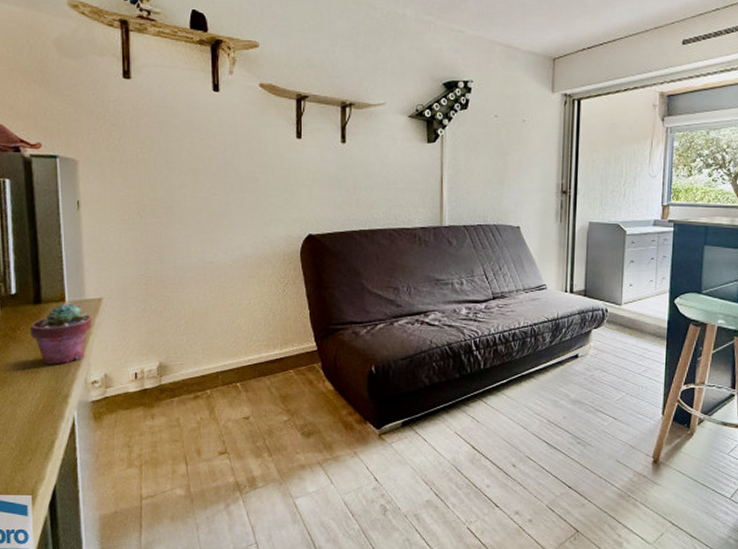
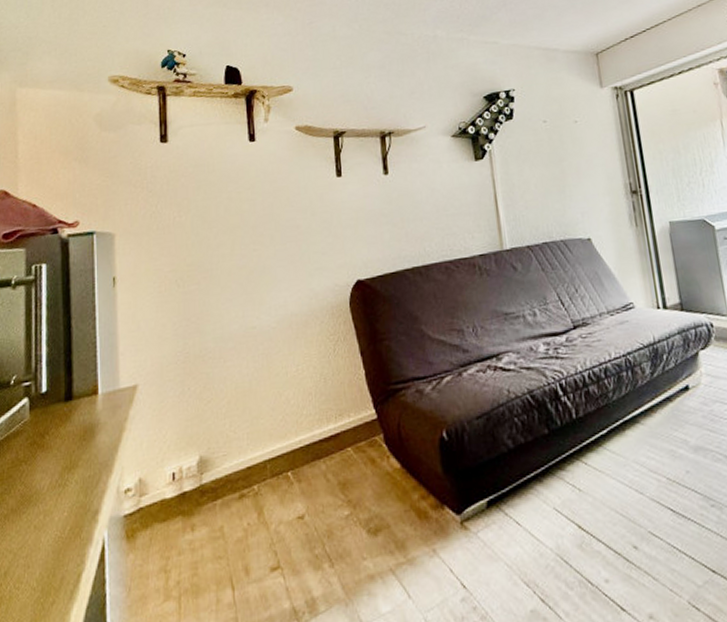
potted succulent: present [30,303,92,365] -> none [60,395,126,475]

